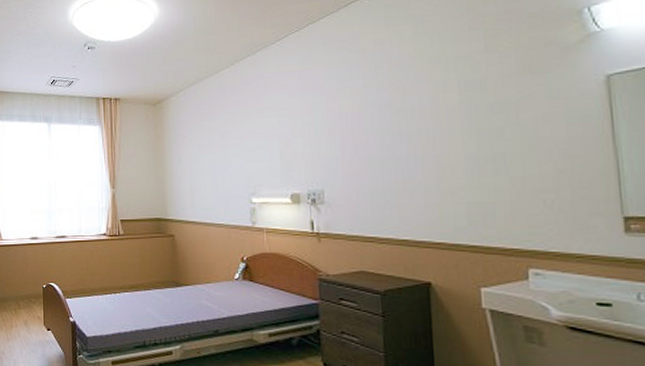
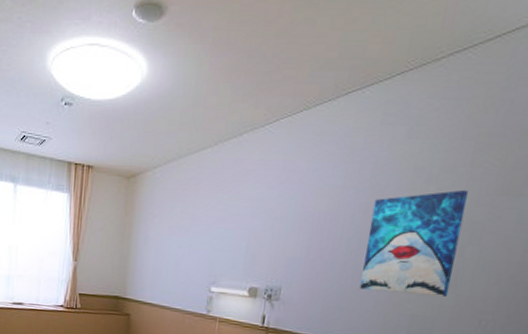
wall art: none [398,73,501,182] -> present [360,189,469,298]

